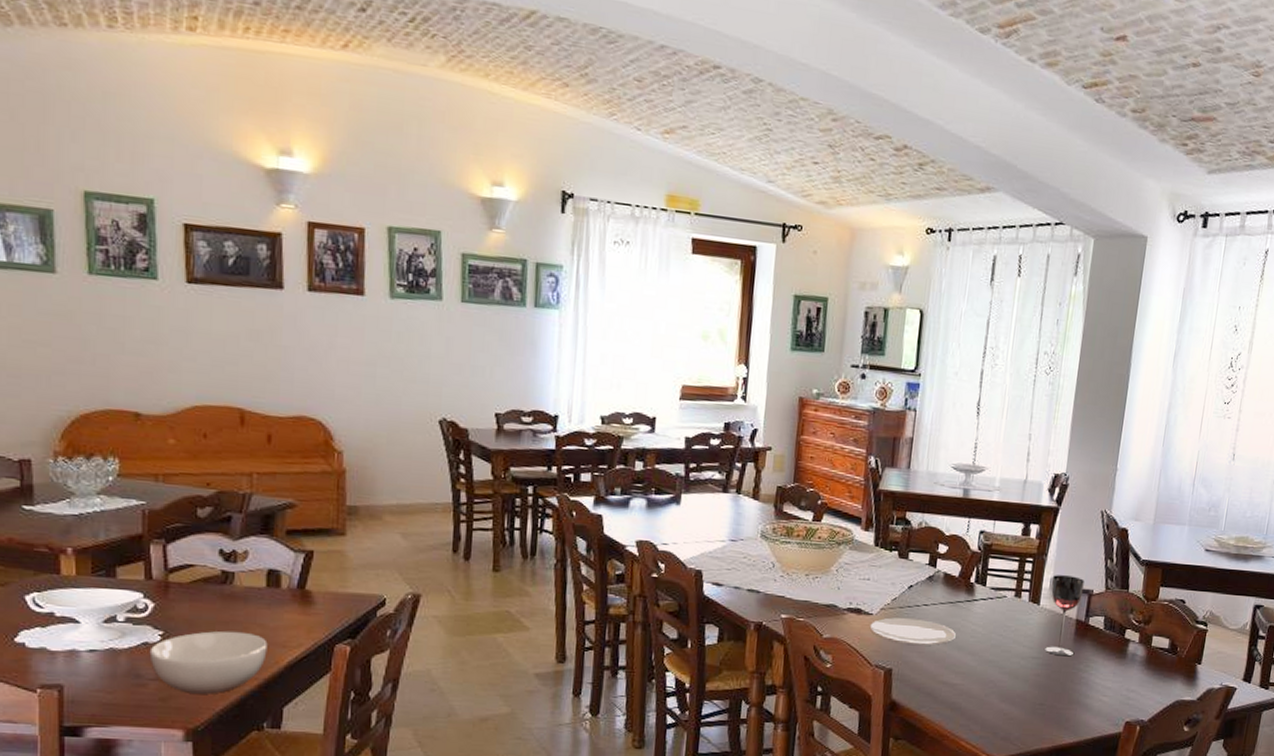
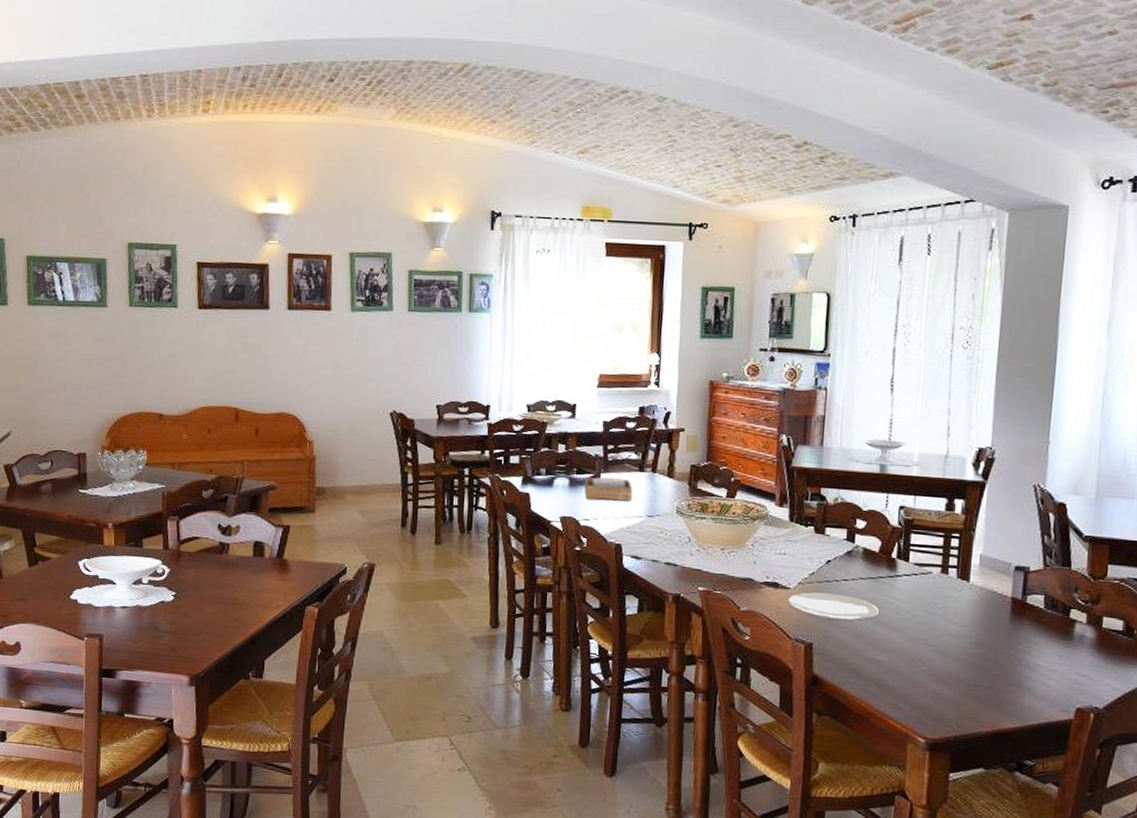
bowl: present [149,630,268,694] -> none [165,593,253,646]
napkin holder: none [663,498,716,525] -> present [584,477,633,502]
wineglass: present [1045,575,1085,657] -> none [978,551,1019,636]

